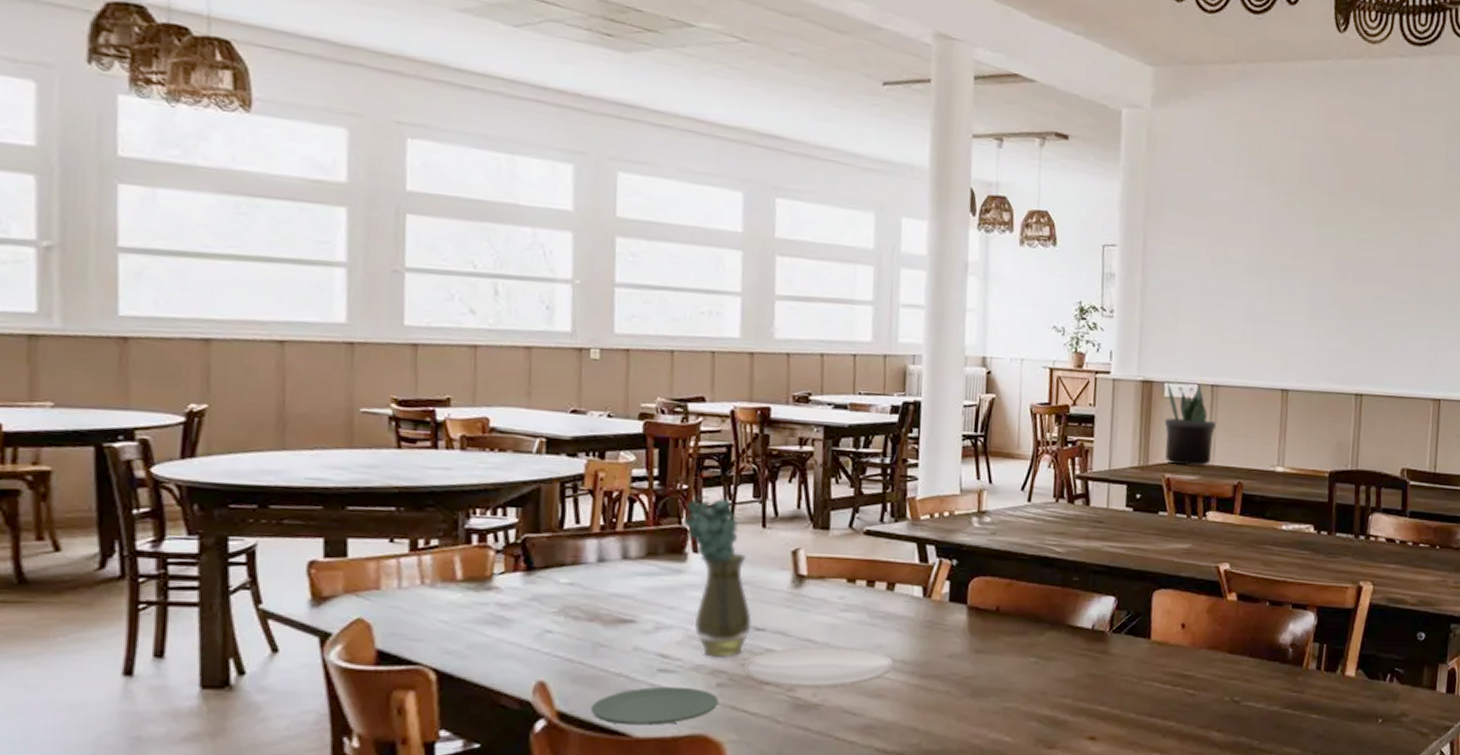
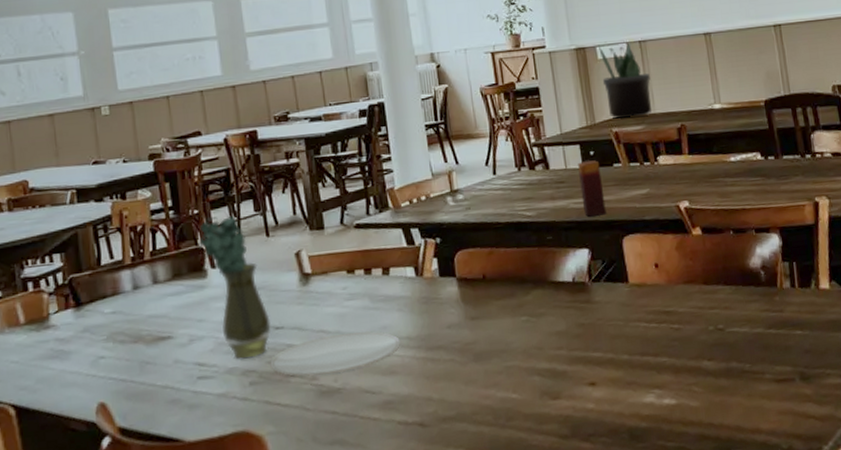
plate: present [591,686,719,725] -> none [146,389,254,432]
candle: none [1117,503,1145,564] -> present [578,160,607,217]

